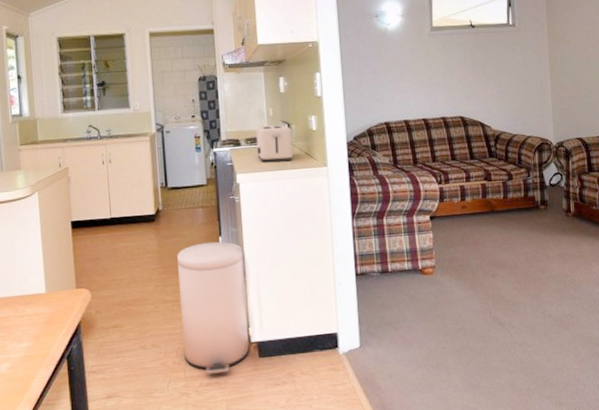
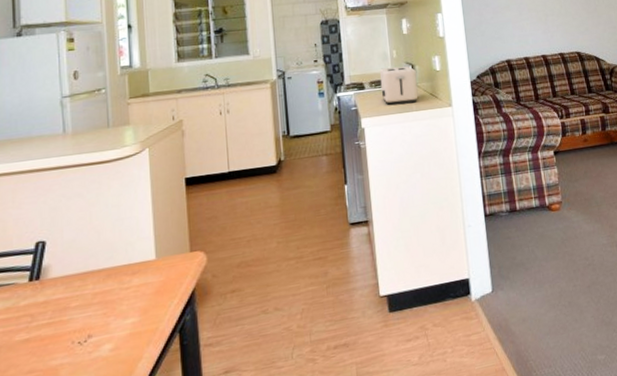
pedal bin: present [177,241,250,375] -> none [300,190,379,336]

